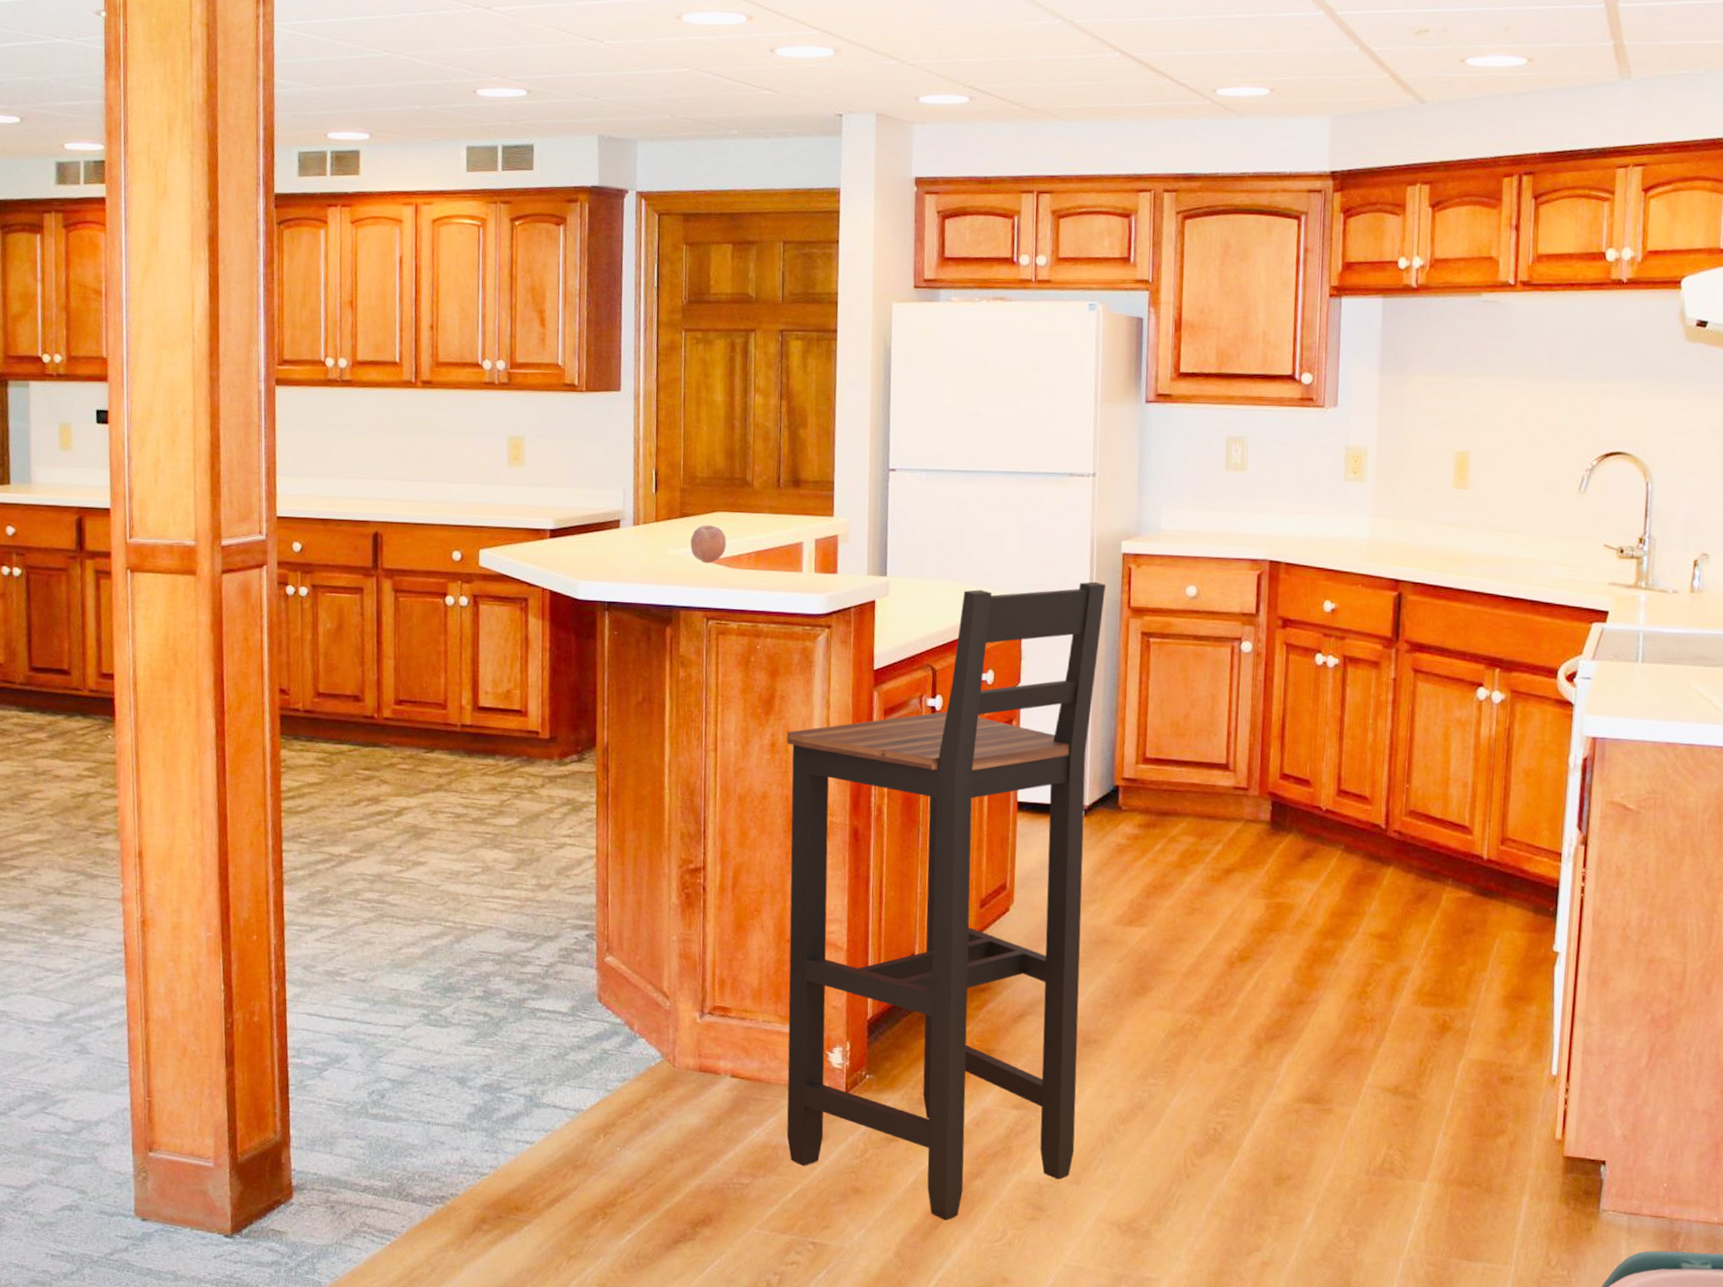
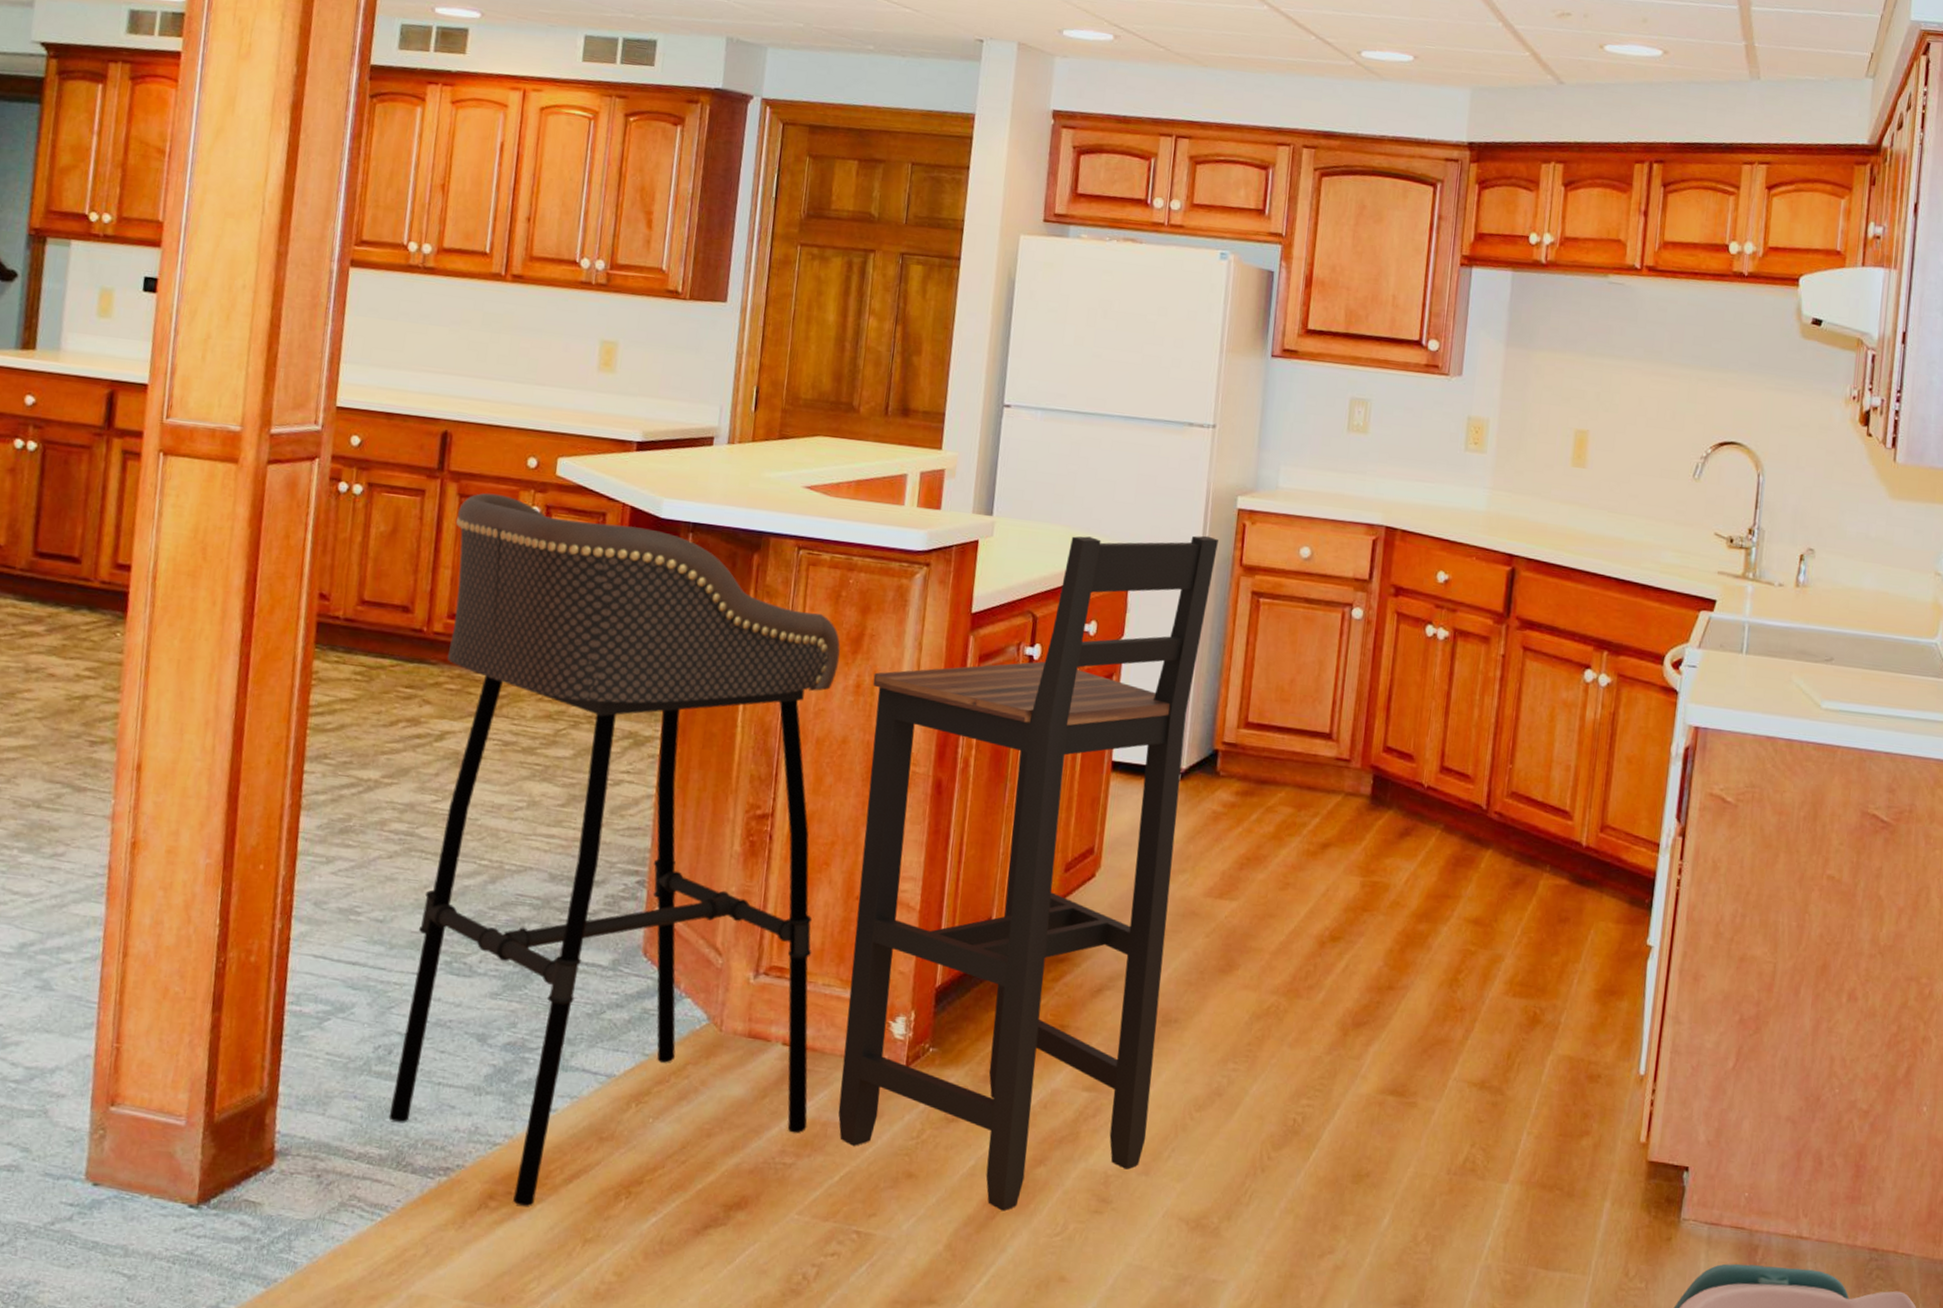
bar stool: none [387,586,760,1228] -> present [388,493,841,1206]
fruit: present [690,525,726,564] -> none [787,449,826,490]

